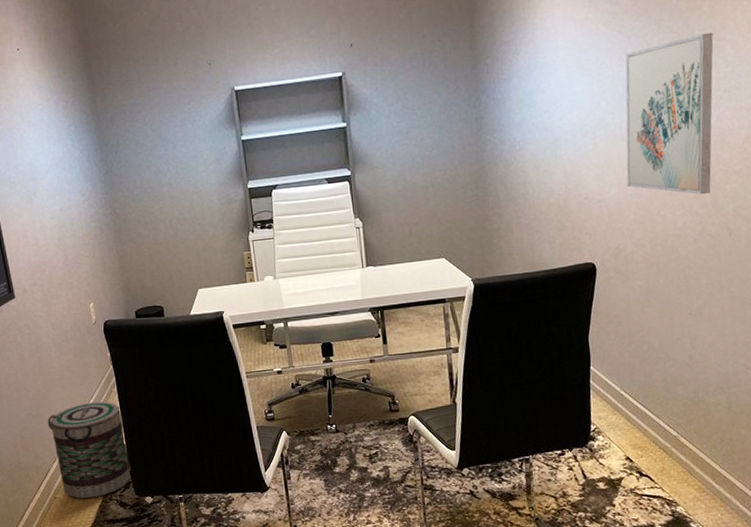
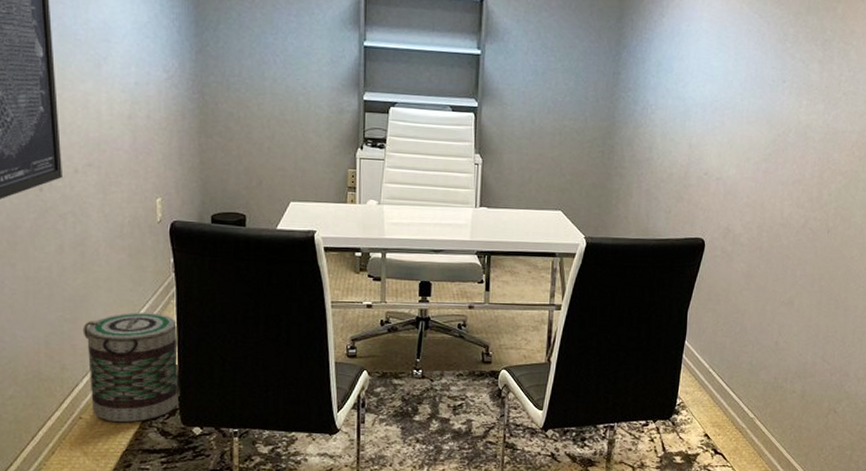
wall art: present [625,32,714,195] -> none [745,34,842,190]

